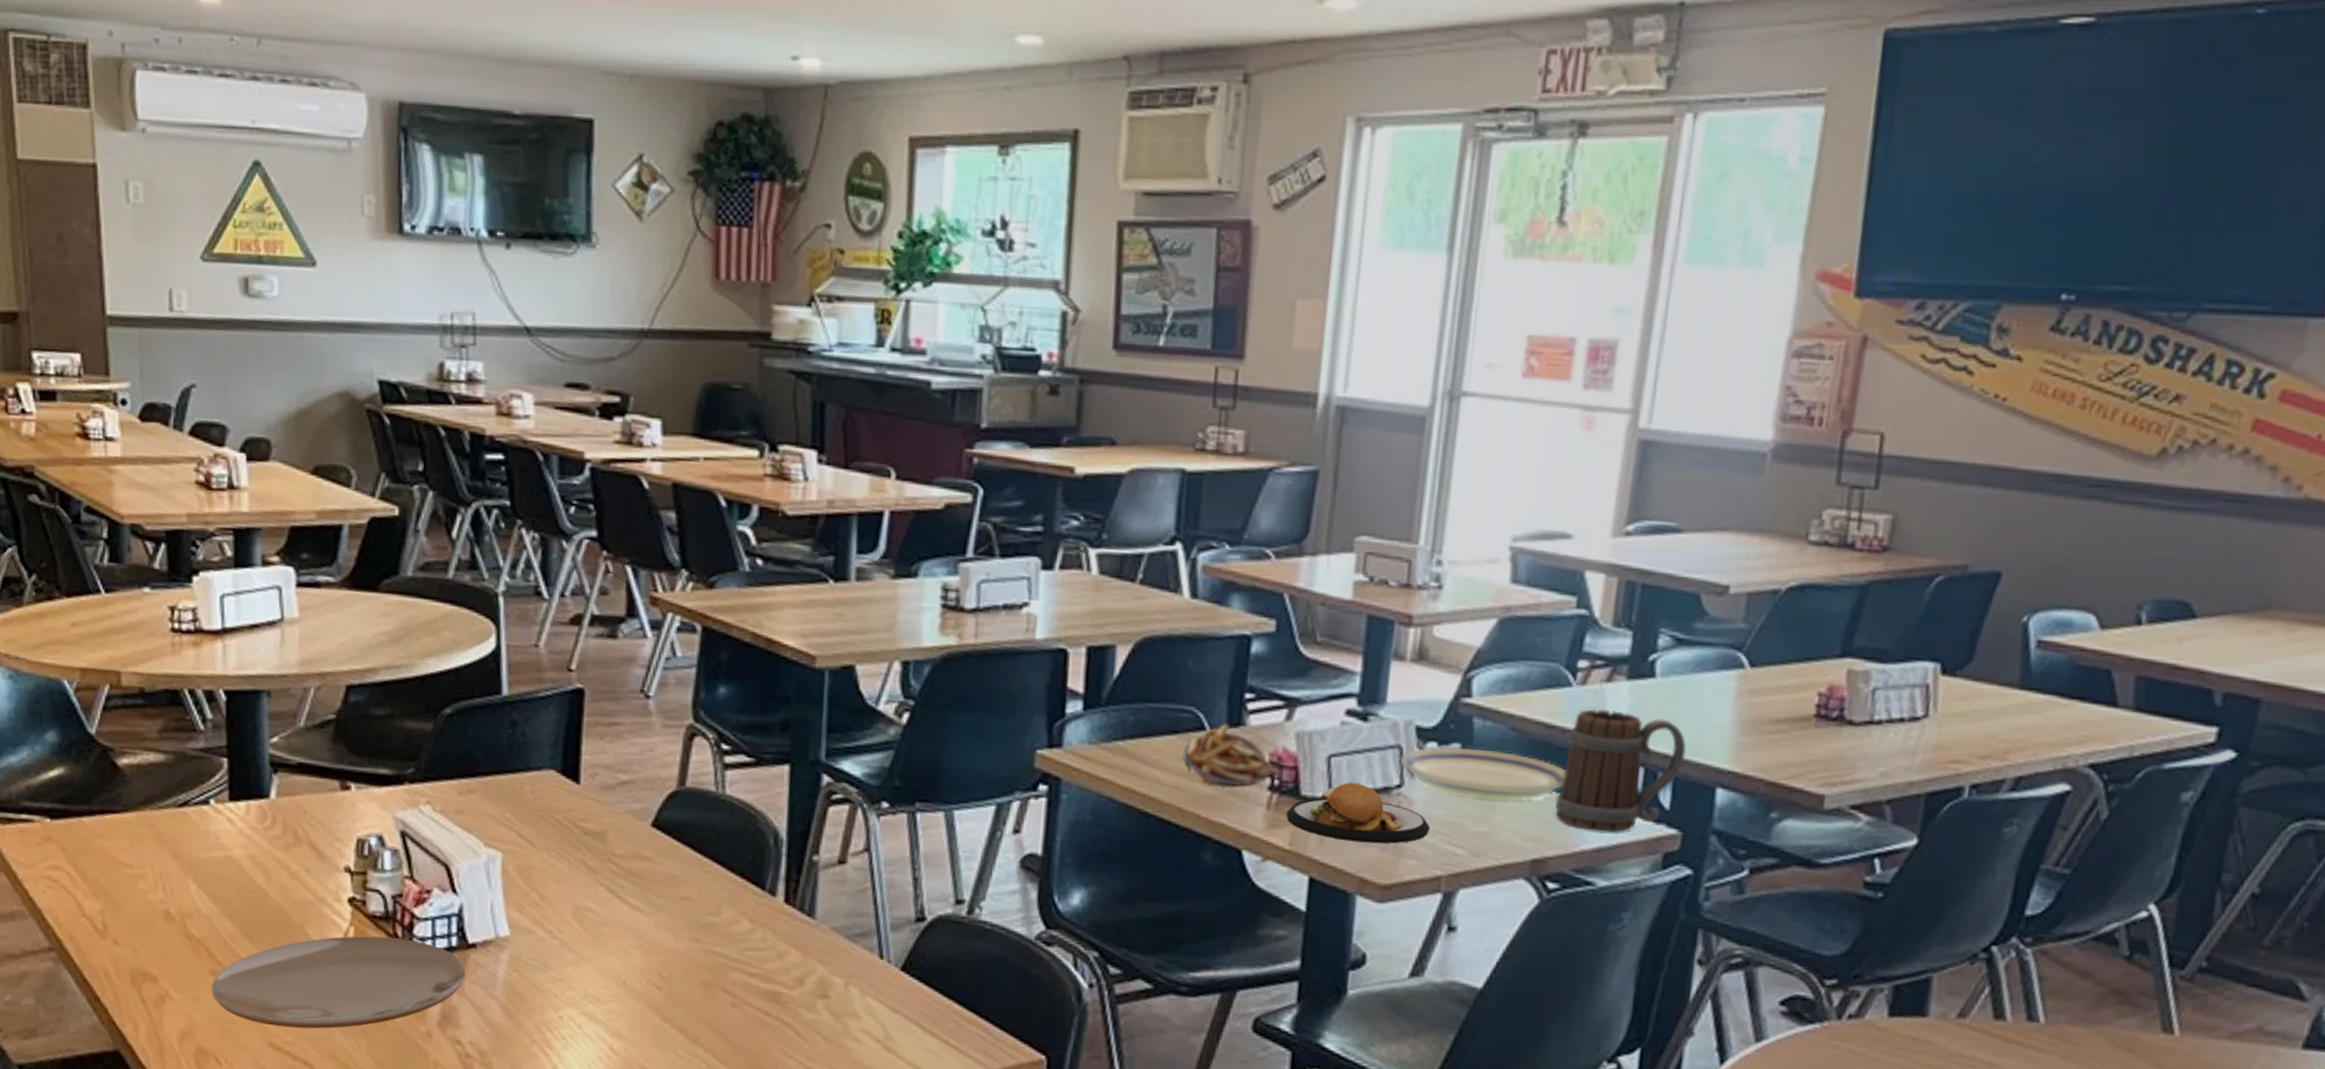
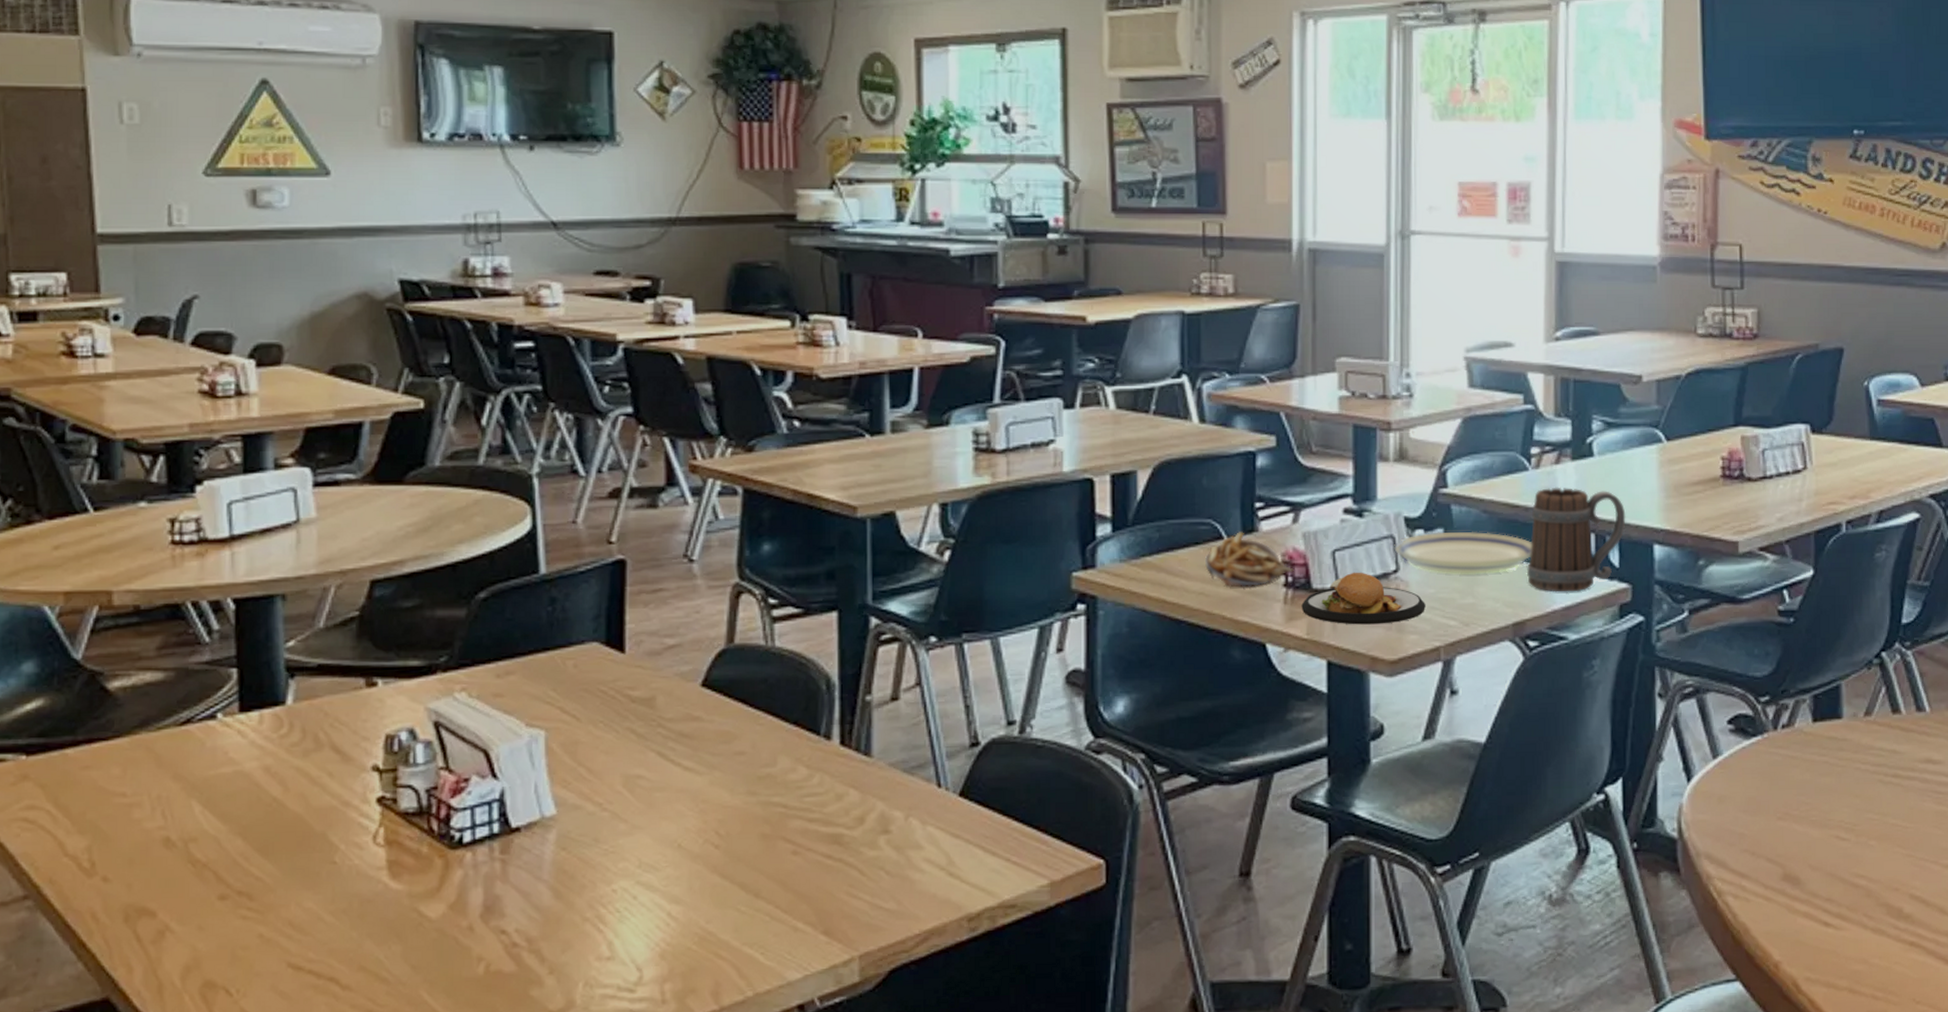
plate: present [211,936,466,1029] -> none [220,832,510,945]

